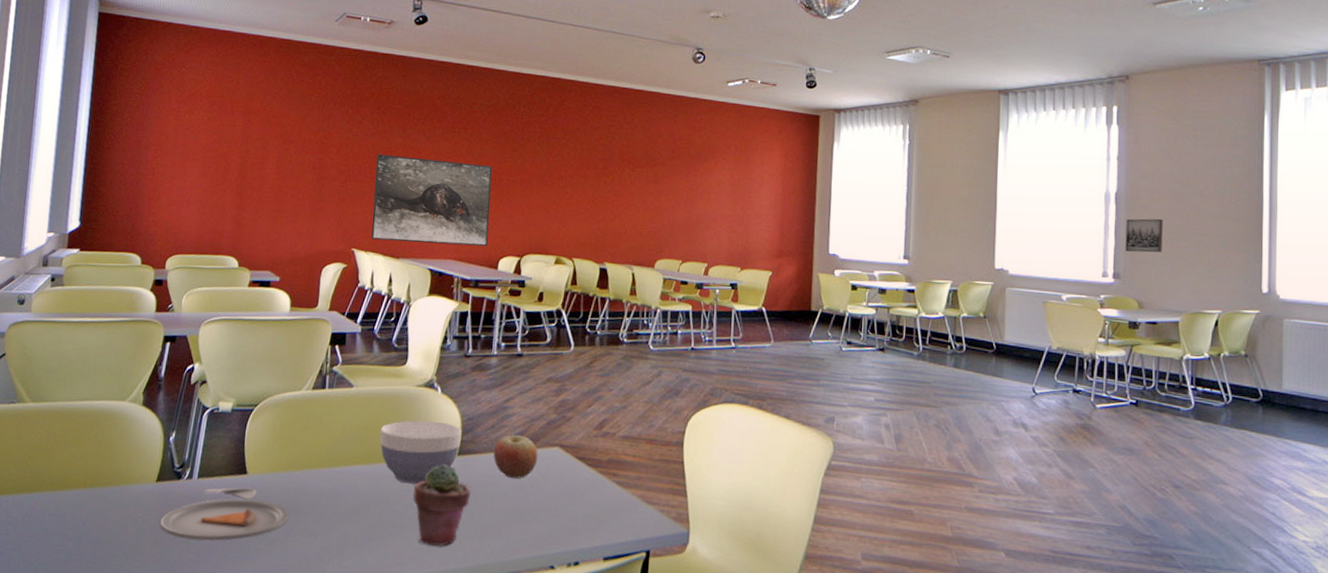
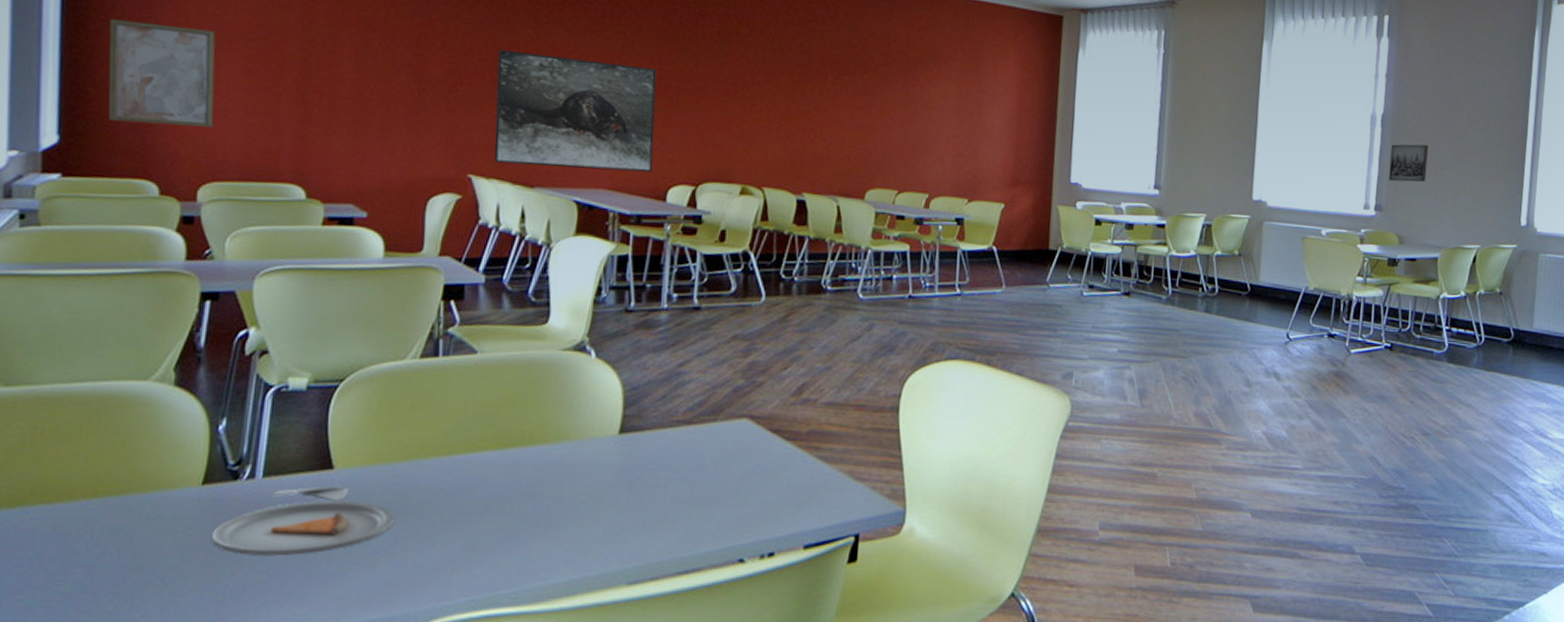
wall art: none [112,139,185,215] -> present [108,19,216,127]
bowl: present [380,420,462,485] -> none [515,392,624,472]
potted succulent: present [413,464,471,546] -> none [562,445,637,545]
apple: present [493,435,538,479] -> none [665,406,722,458]

